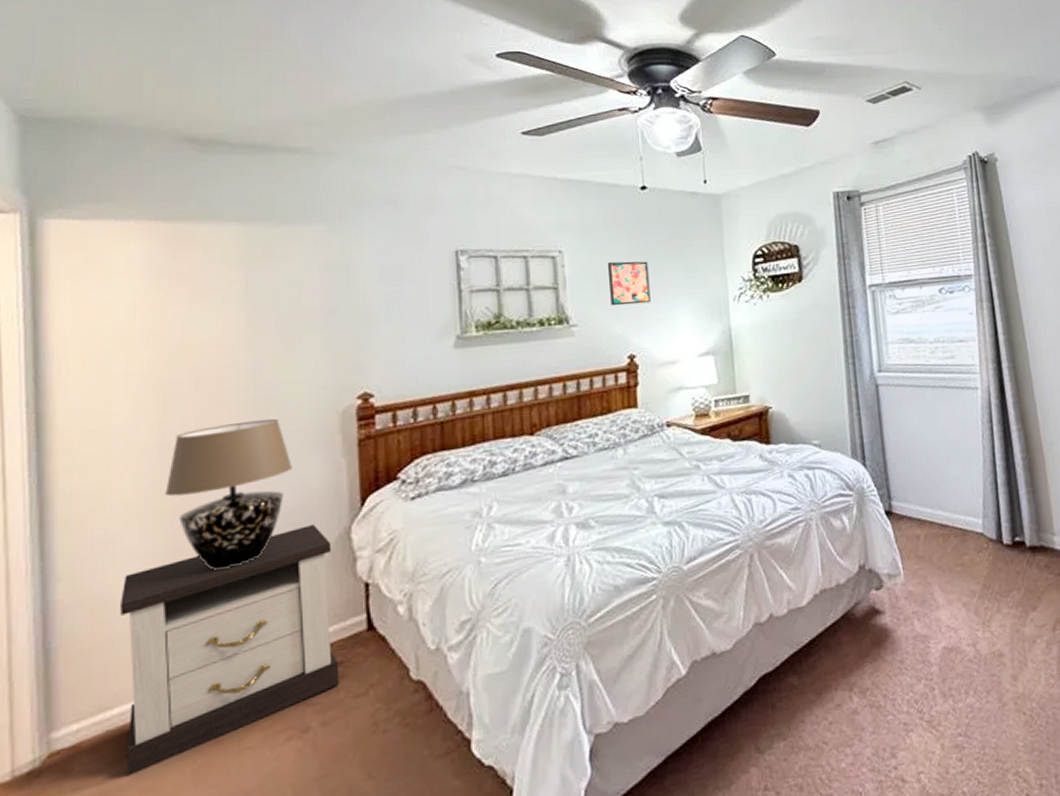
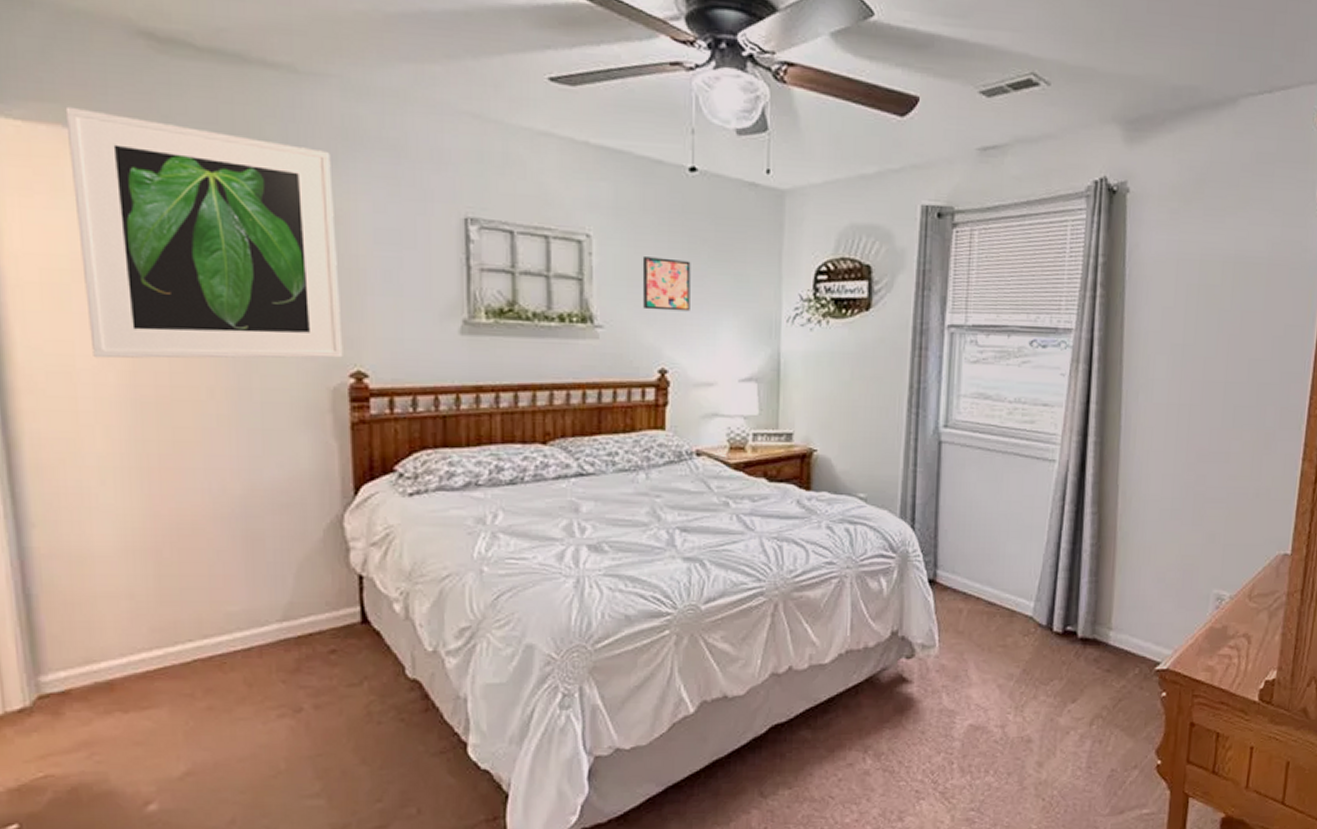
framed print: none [117,203,352,413] -> present [65,106,343,359]
nightstand: present [120,525,340,776] -> none [100,507,332,728]
table lamp: present [165,418,292,570] -> none [140,385,278,540]

